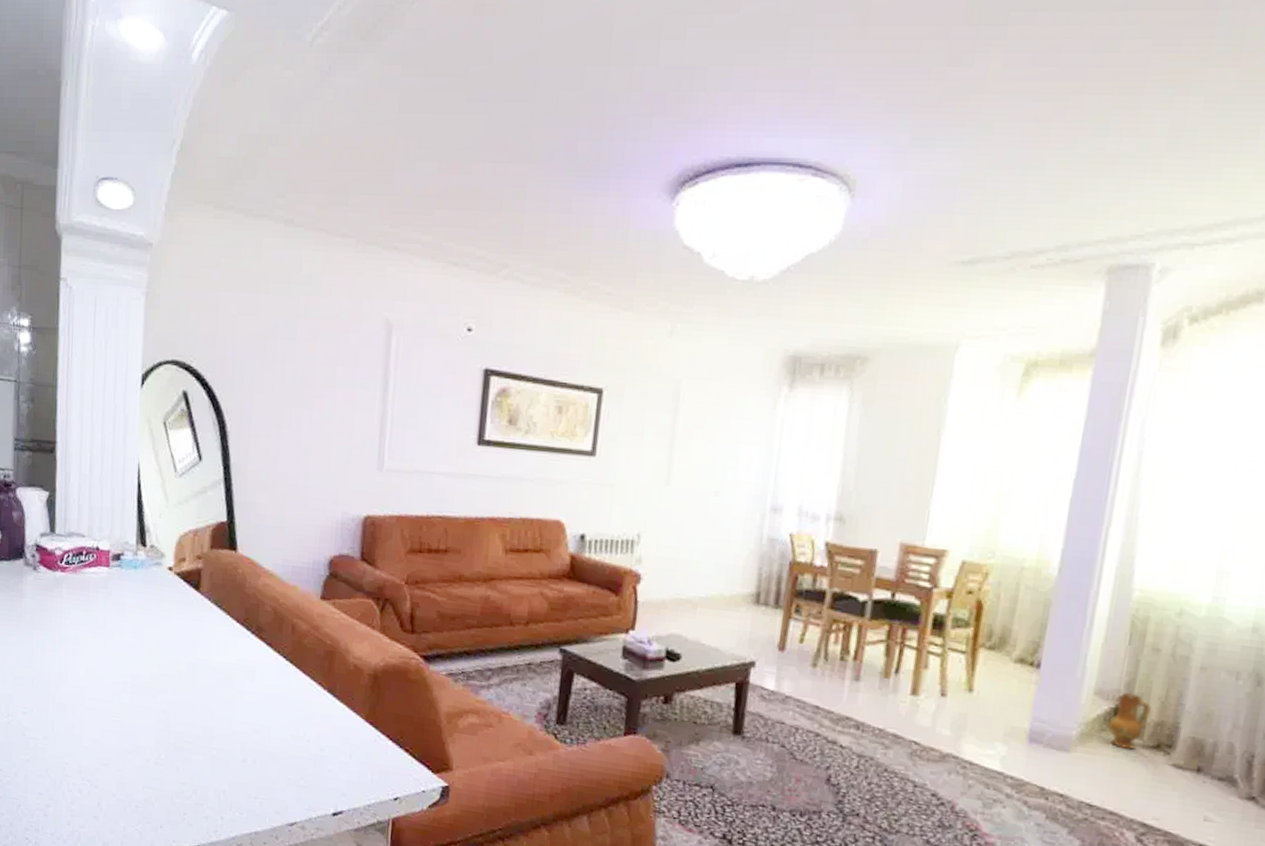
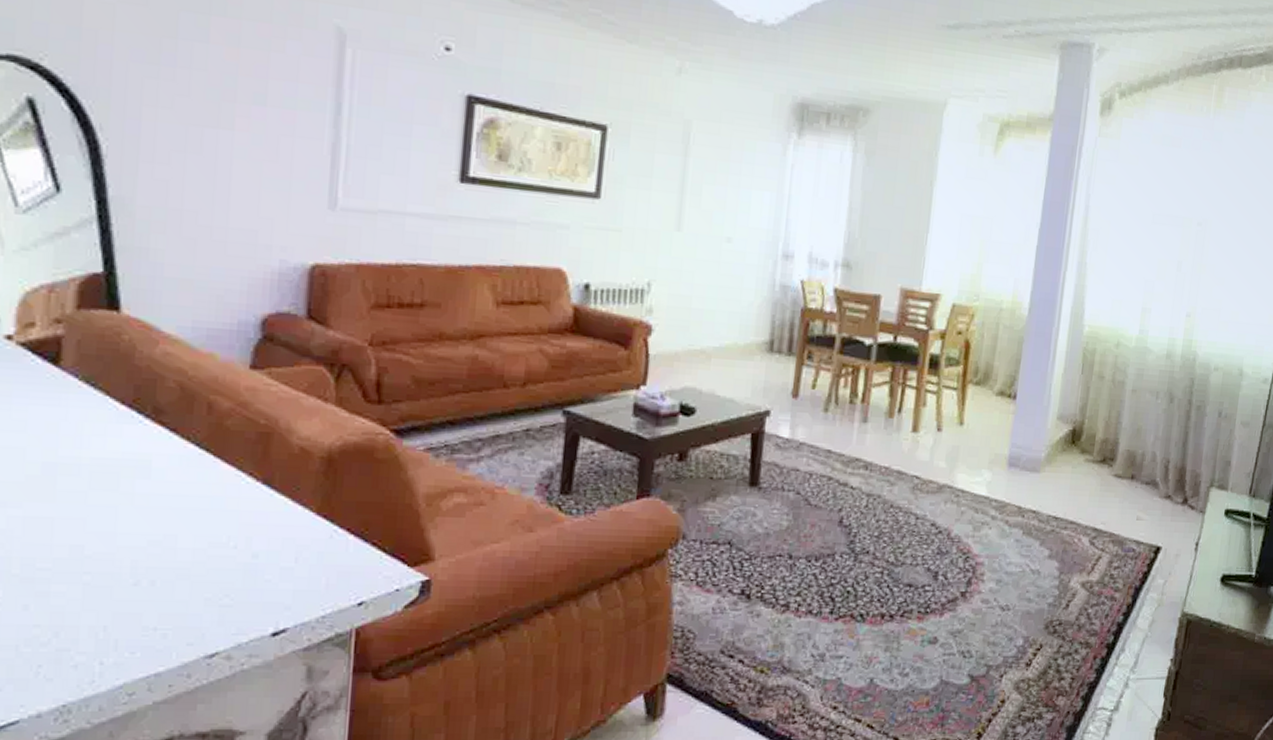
ceramic jug: present [1108,693,1151,750] -> none [1068,416,1098,465]

